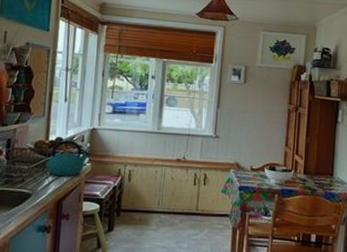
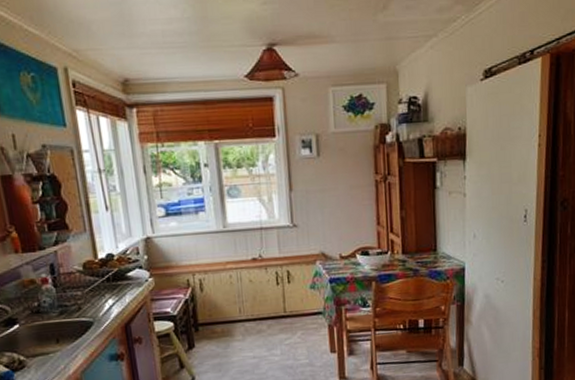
kettle: present [46,140,90,177] -> none [102,255,150,298]

